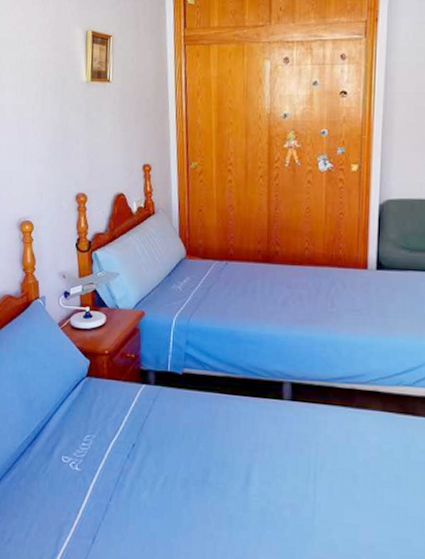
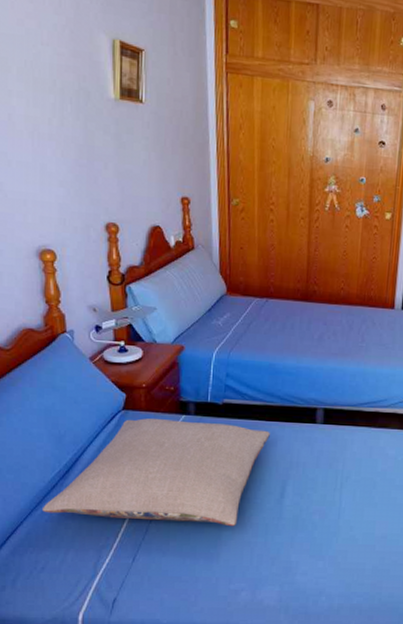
pillow: none [12,386,232,515] -> present [43,418,270,527]

